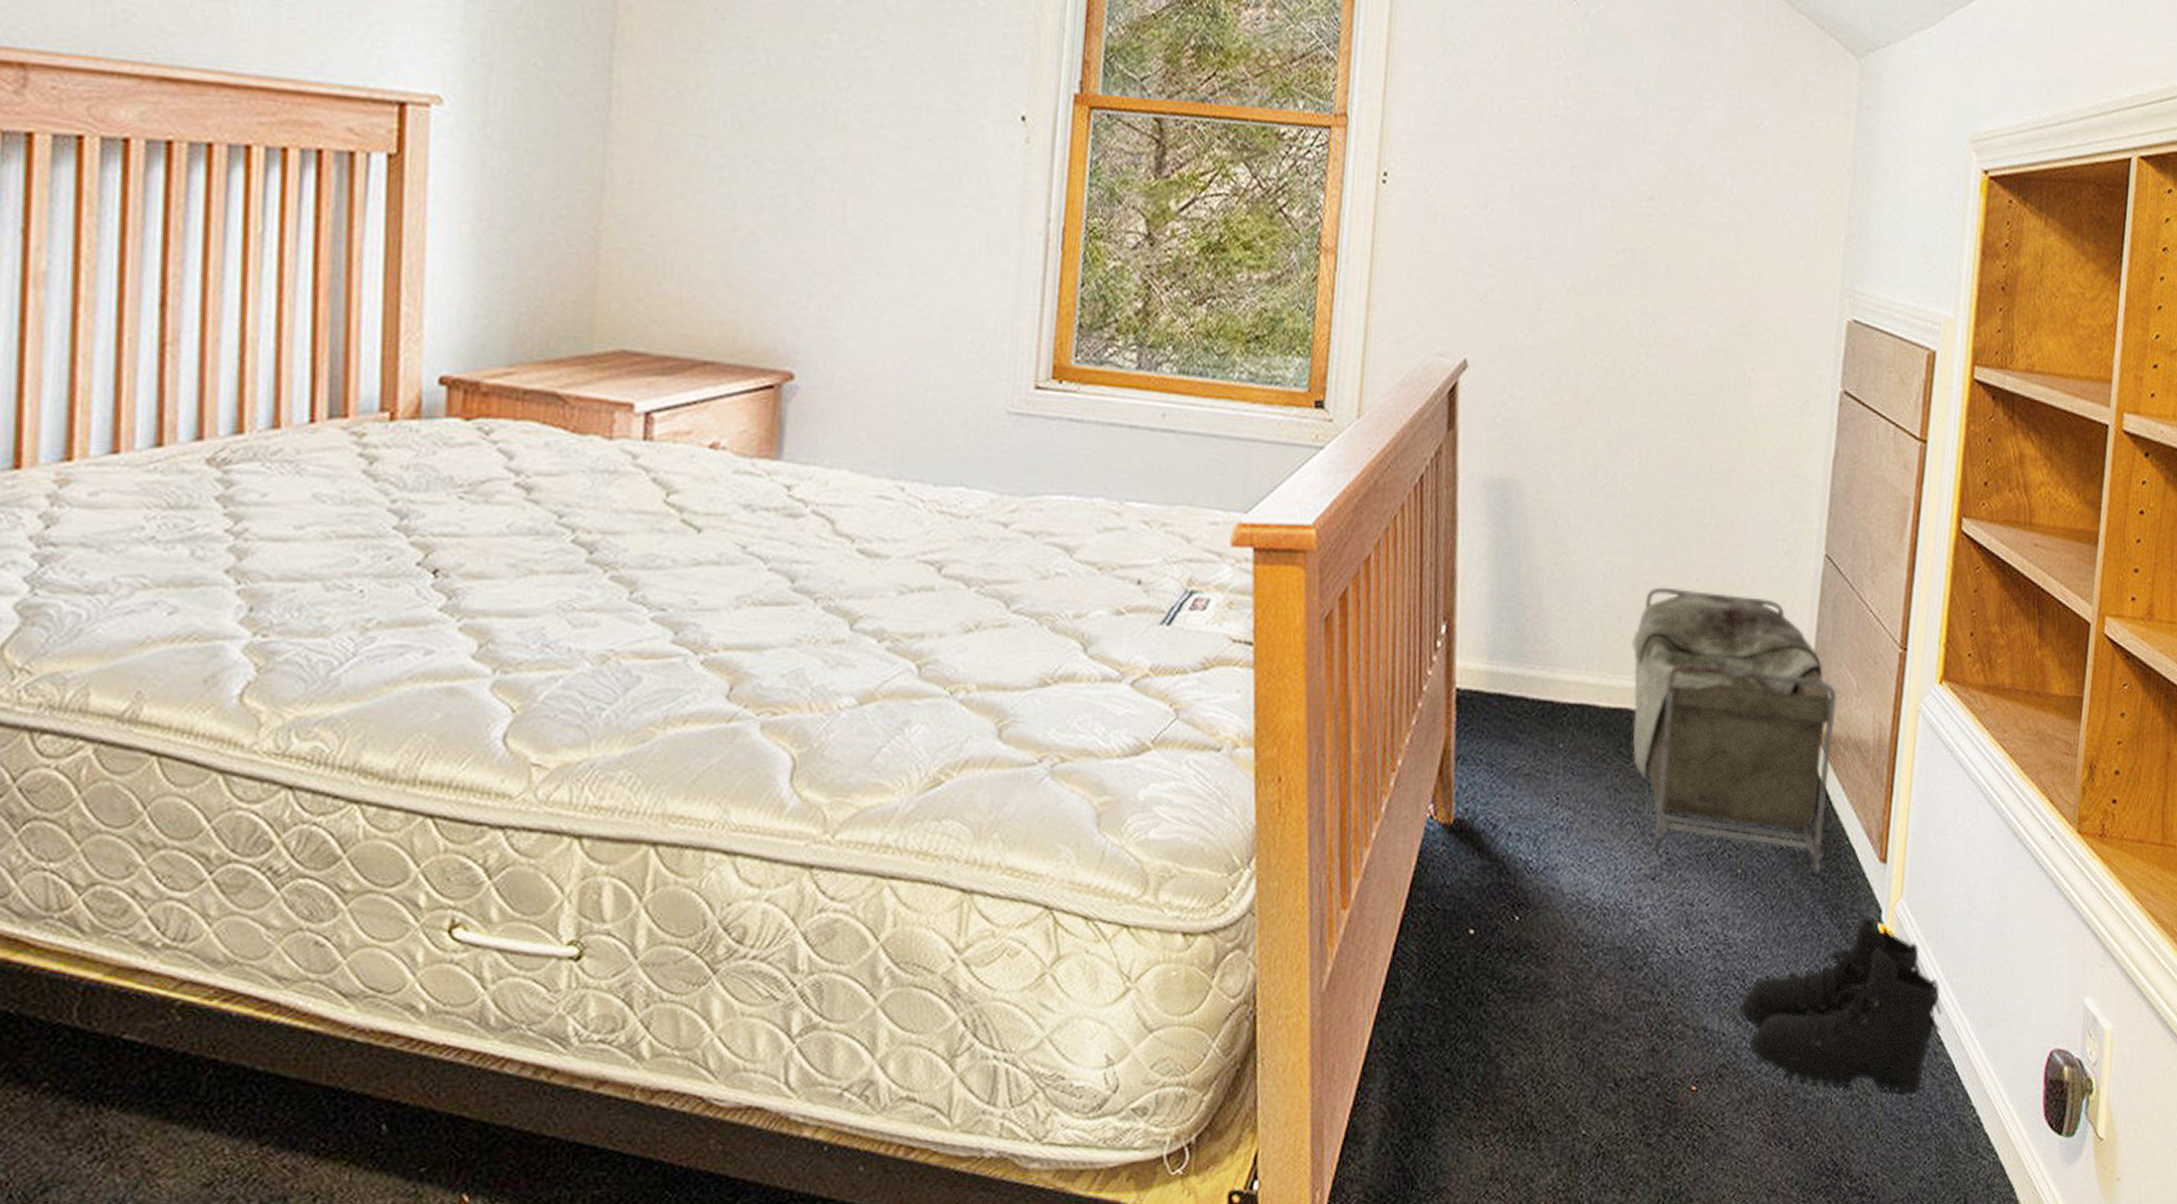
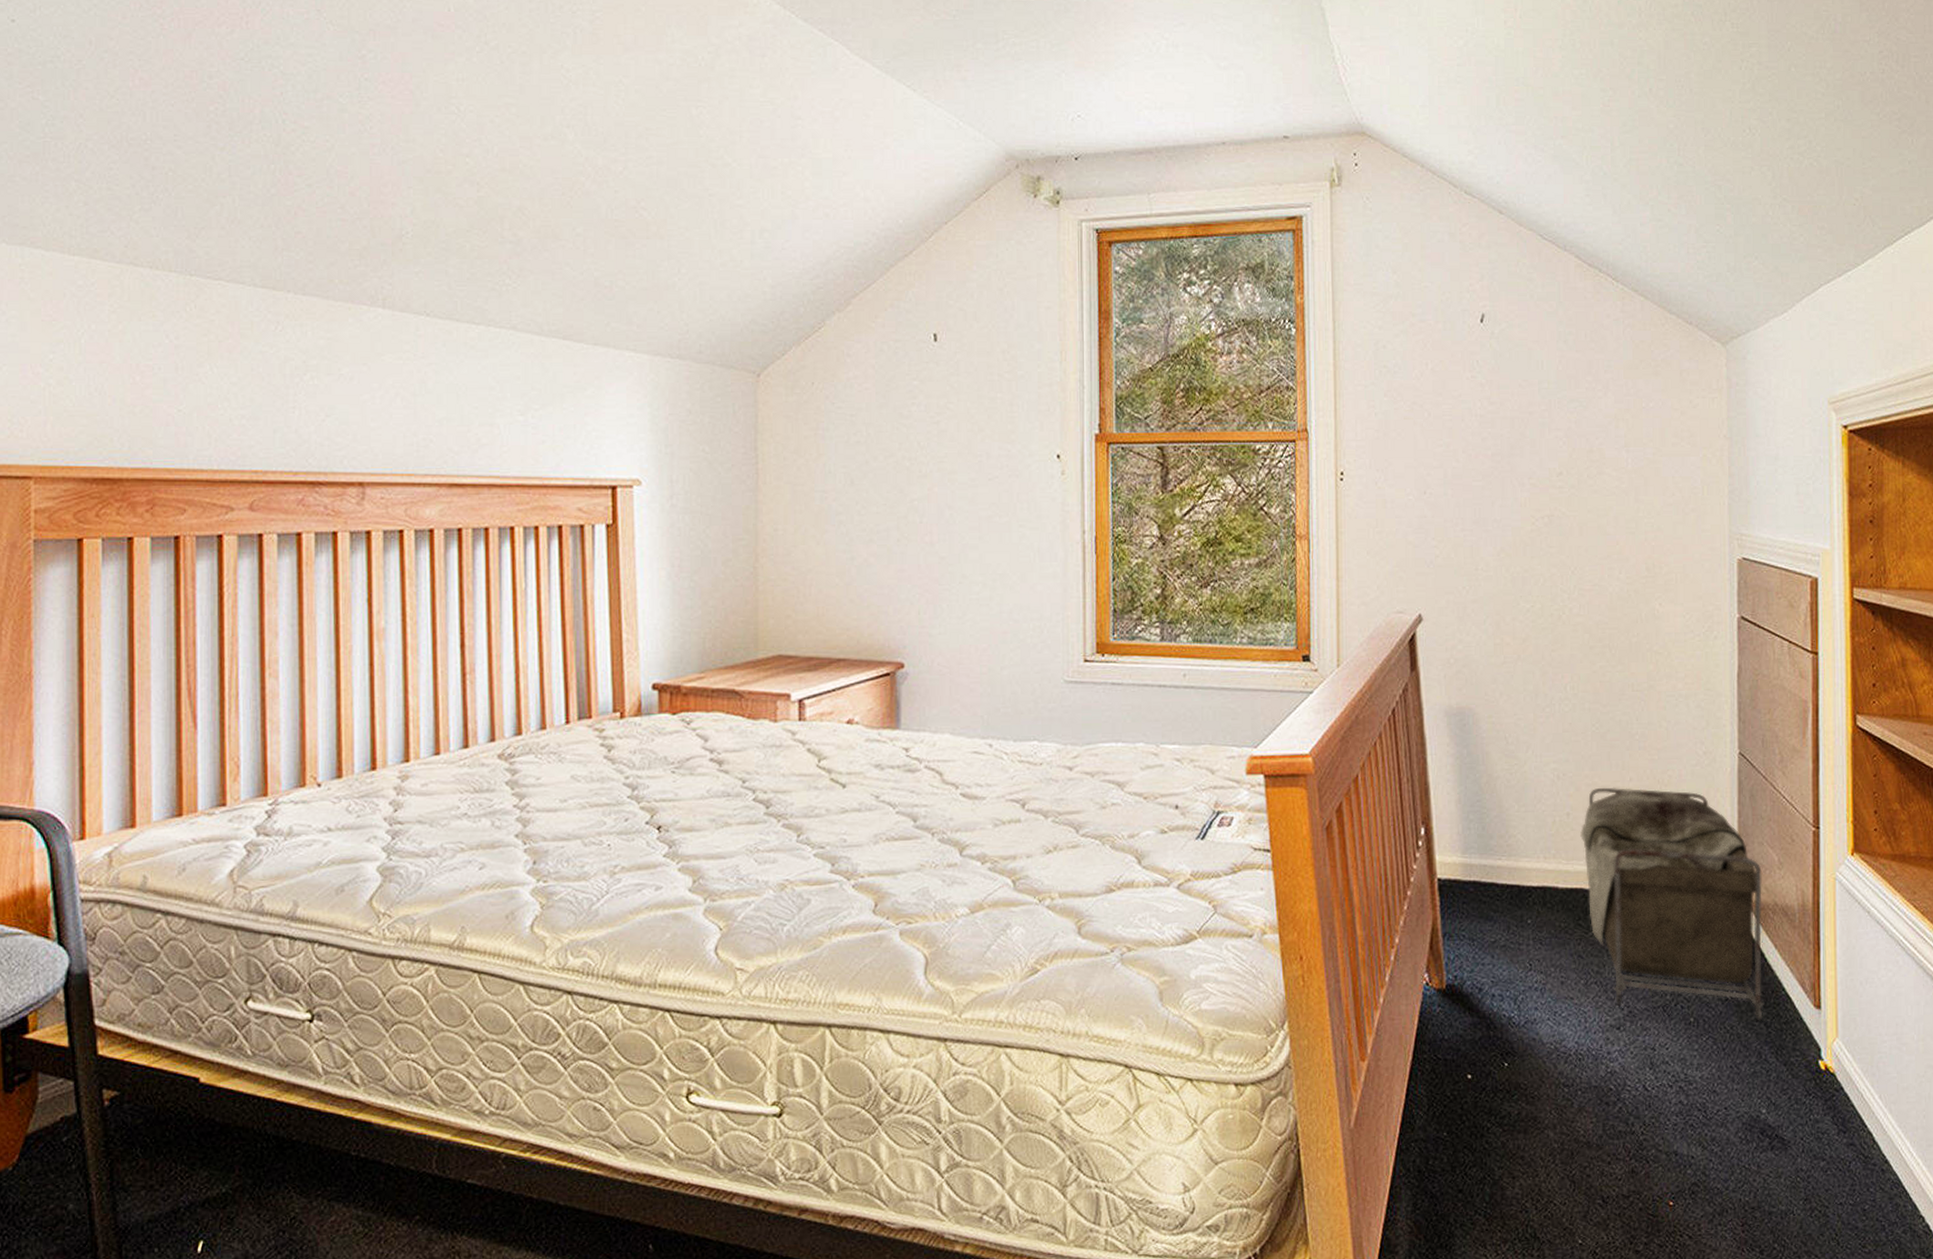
boots: present [1739,918,1942,1093] -> none [1704,1056,1885,1205]

